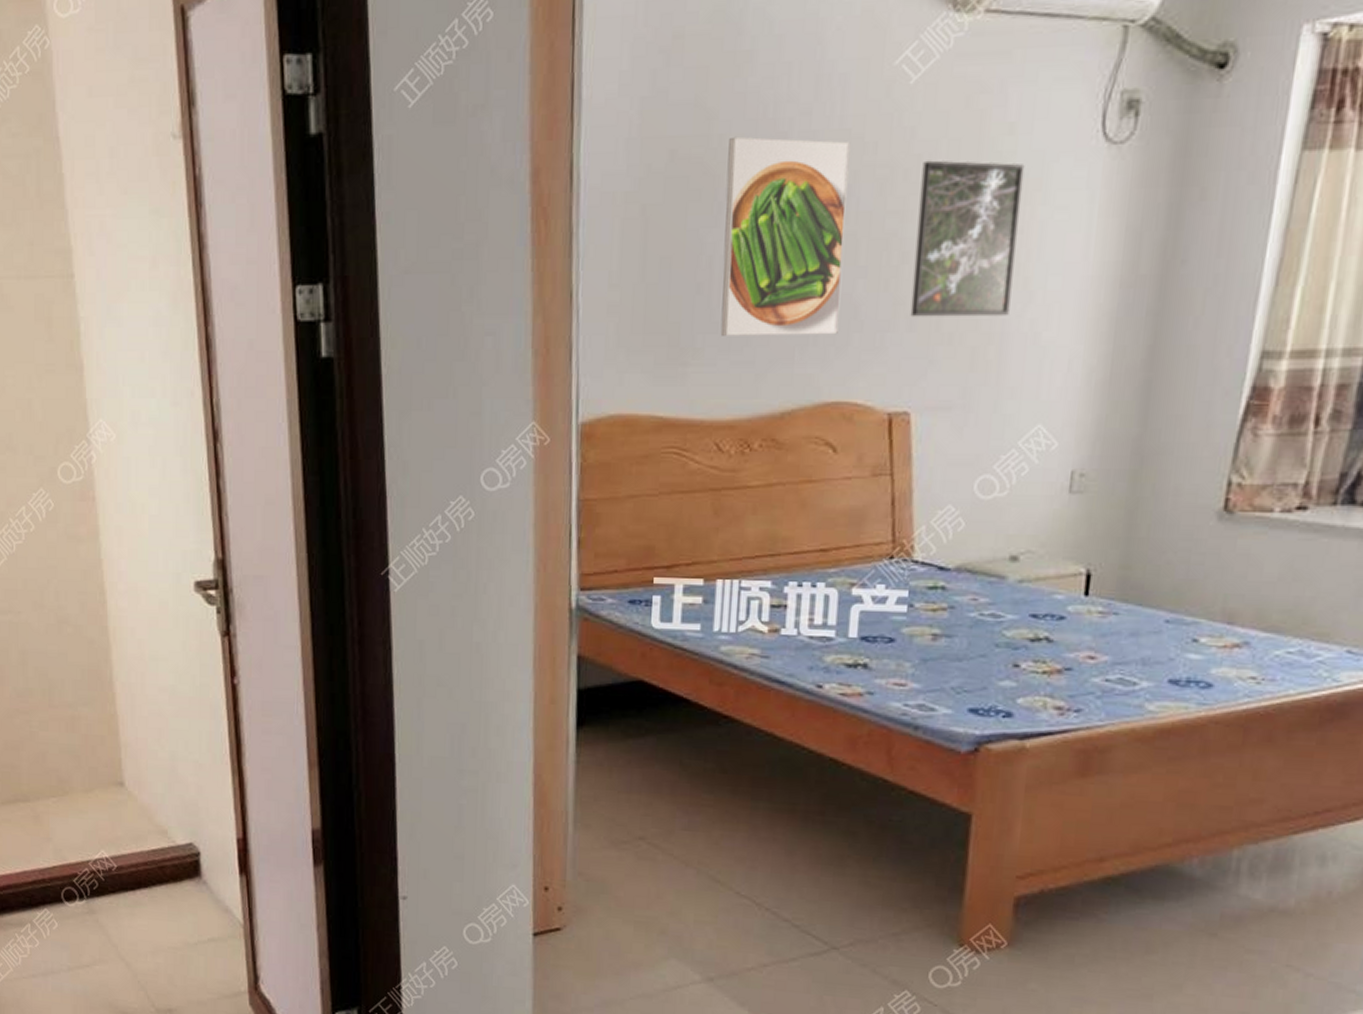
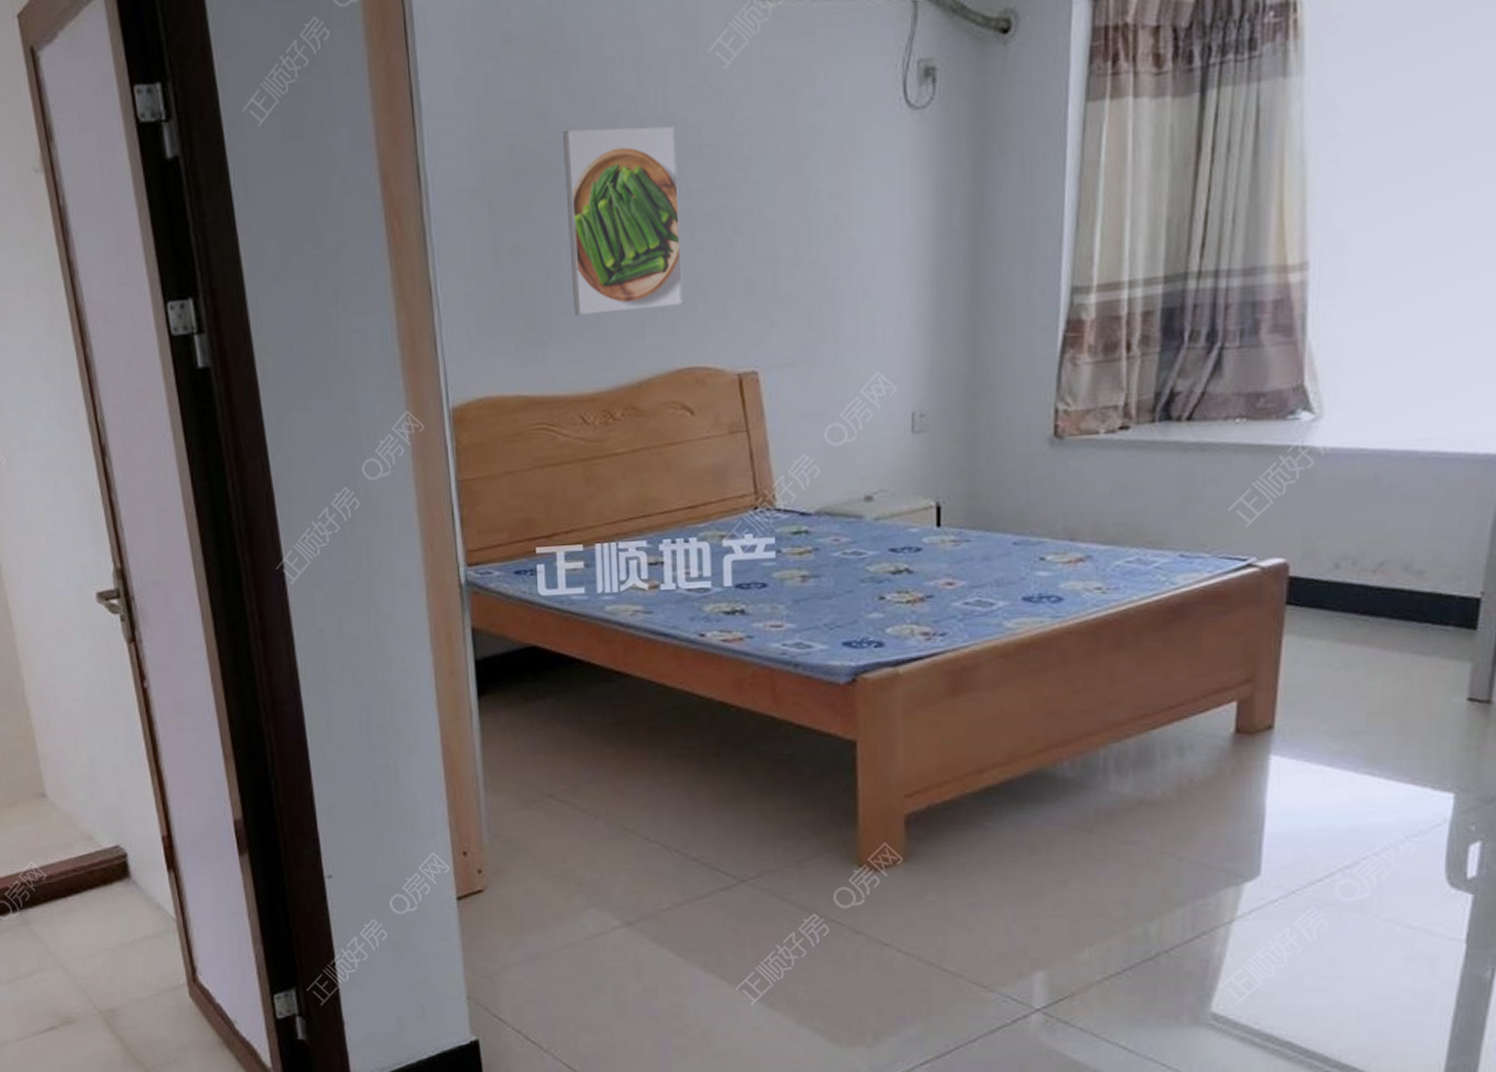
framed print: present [910,160,1025,317] -> none [744,133,839,283]

